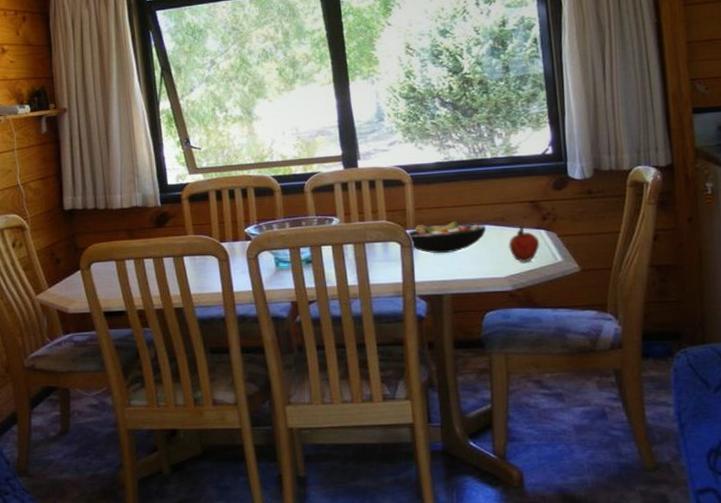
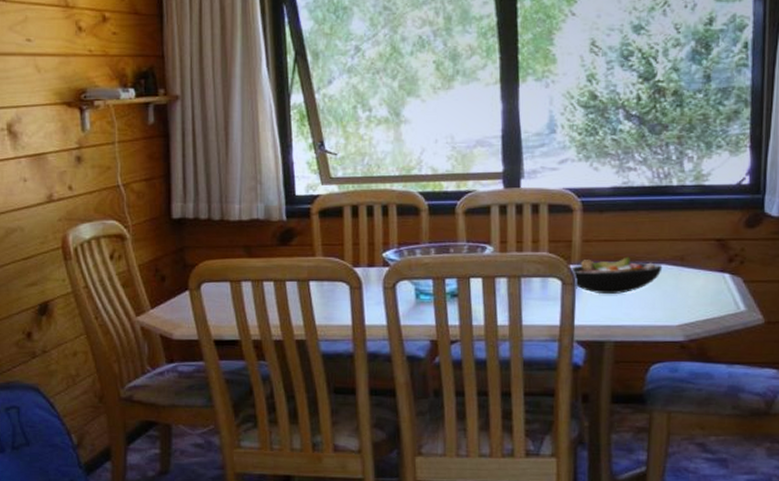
fruit: present [509,224,540,263] -> none [686,266,722,310]

